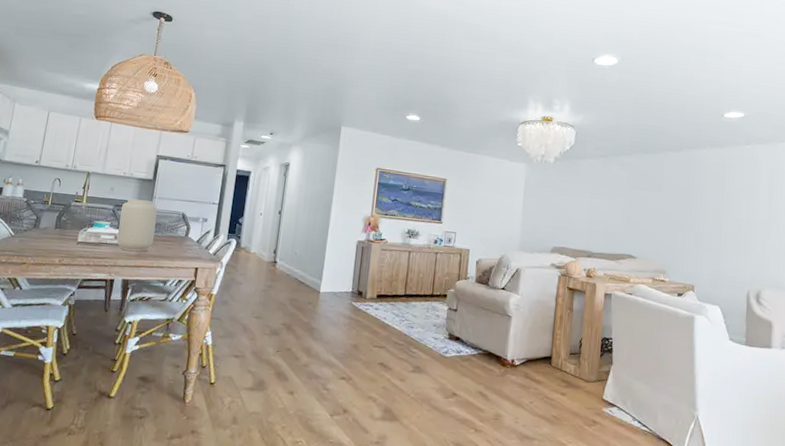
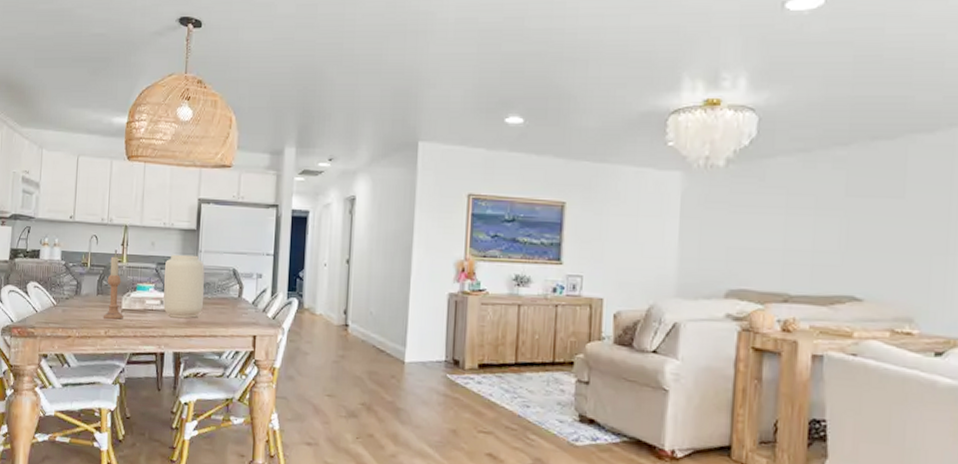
candlestick: none [58,197,80,250] -> present [103,256,123,320]

